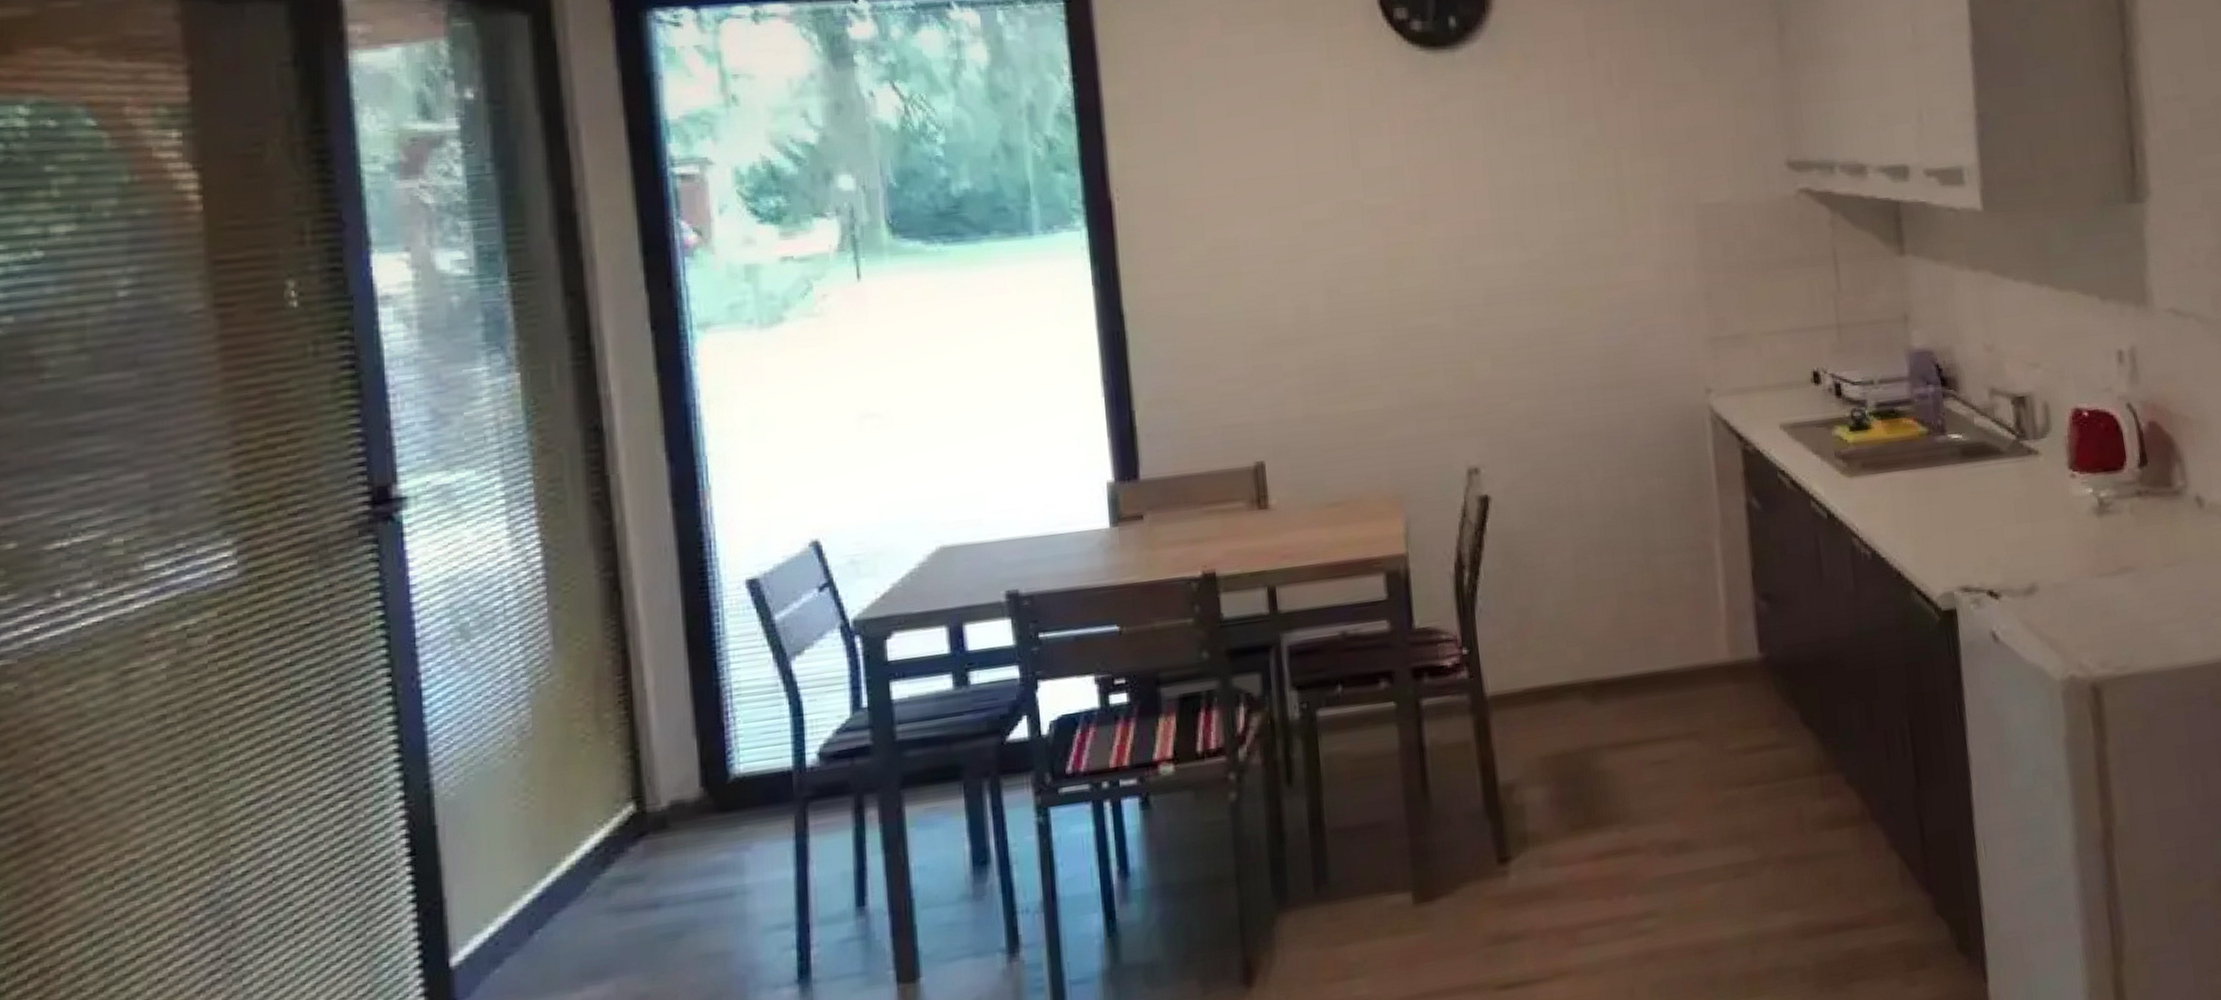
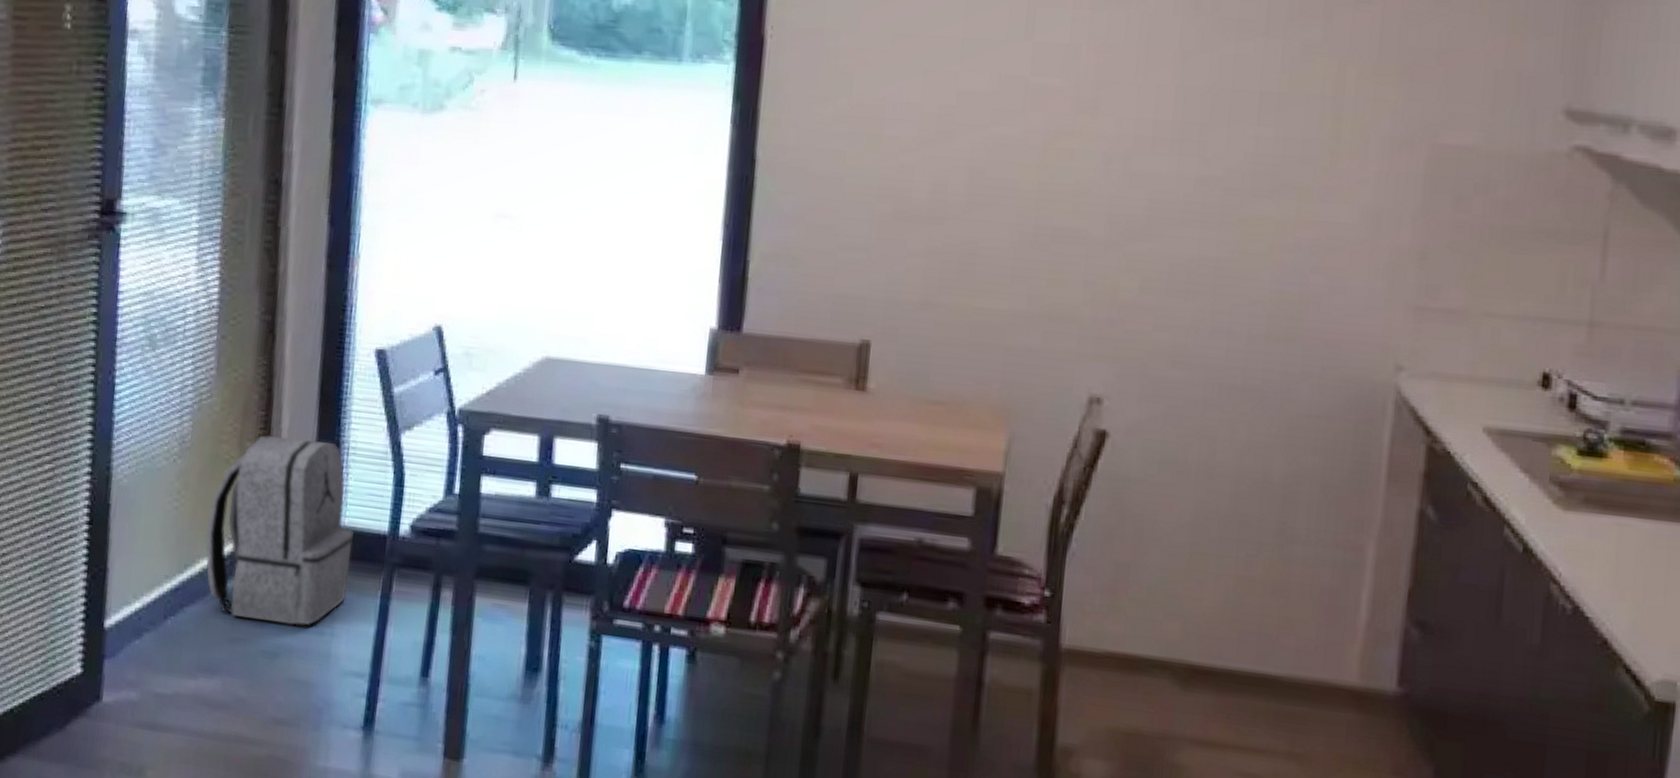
backpack: none [568,690,755,907] -> present [205,435,354,626]

